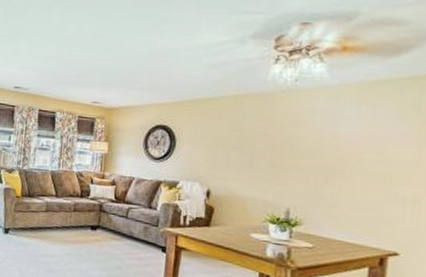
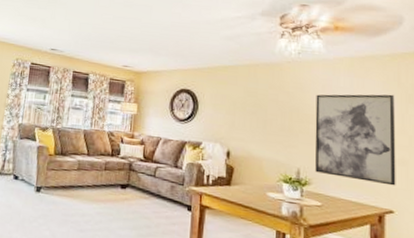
wall art: none [308,123,412,227] -> present [315,94,396,186]

